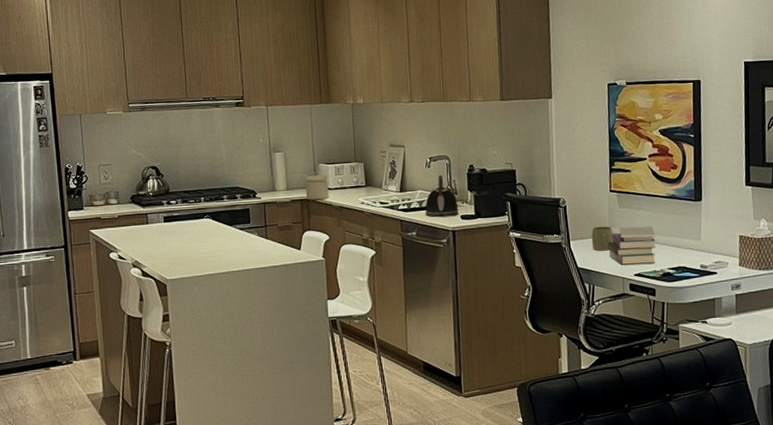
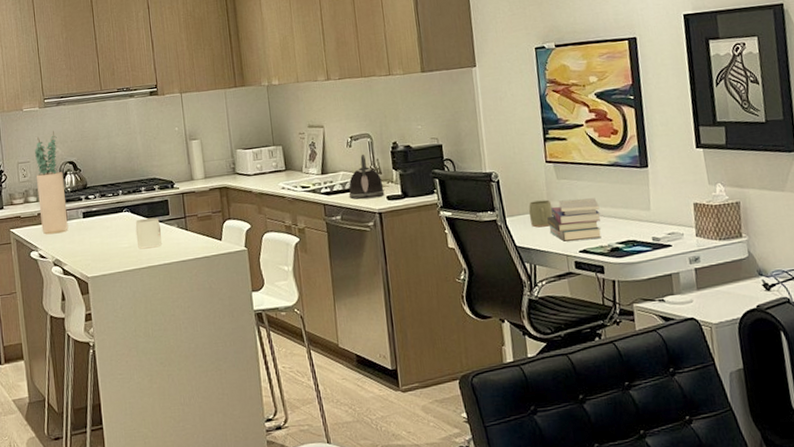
vase: none [117,135,149,237] -> present [35,130,69,235]
mug: none [216,225,242,255] -> present [135,217,162,250]
jar: present [305,174,329,201] -> none [223,160,248,188]

